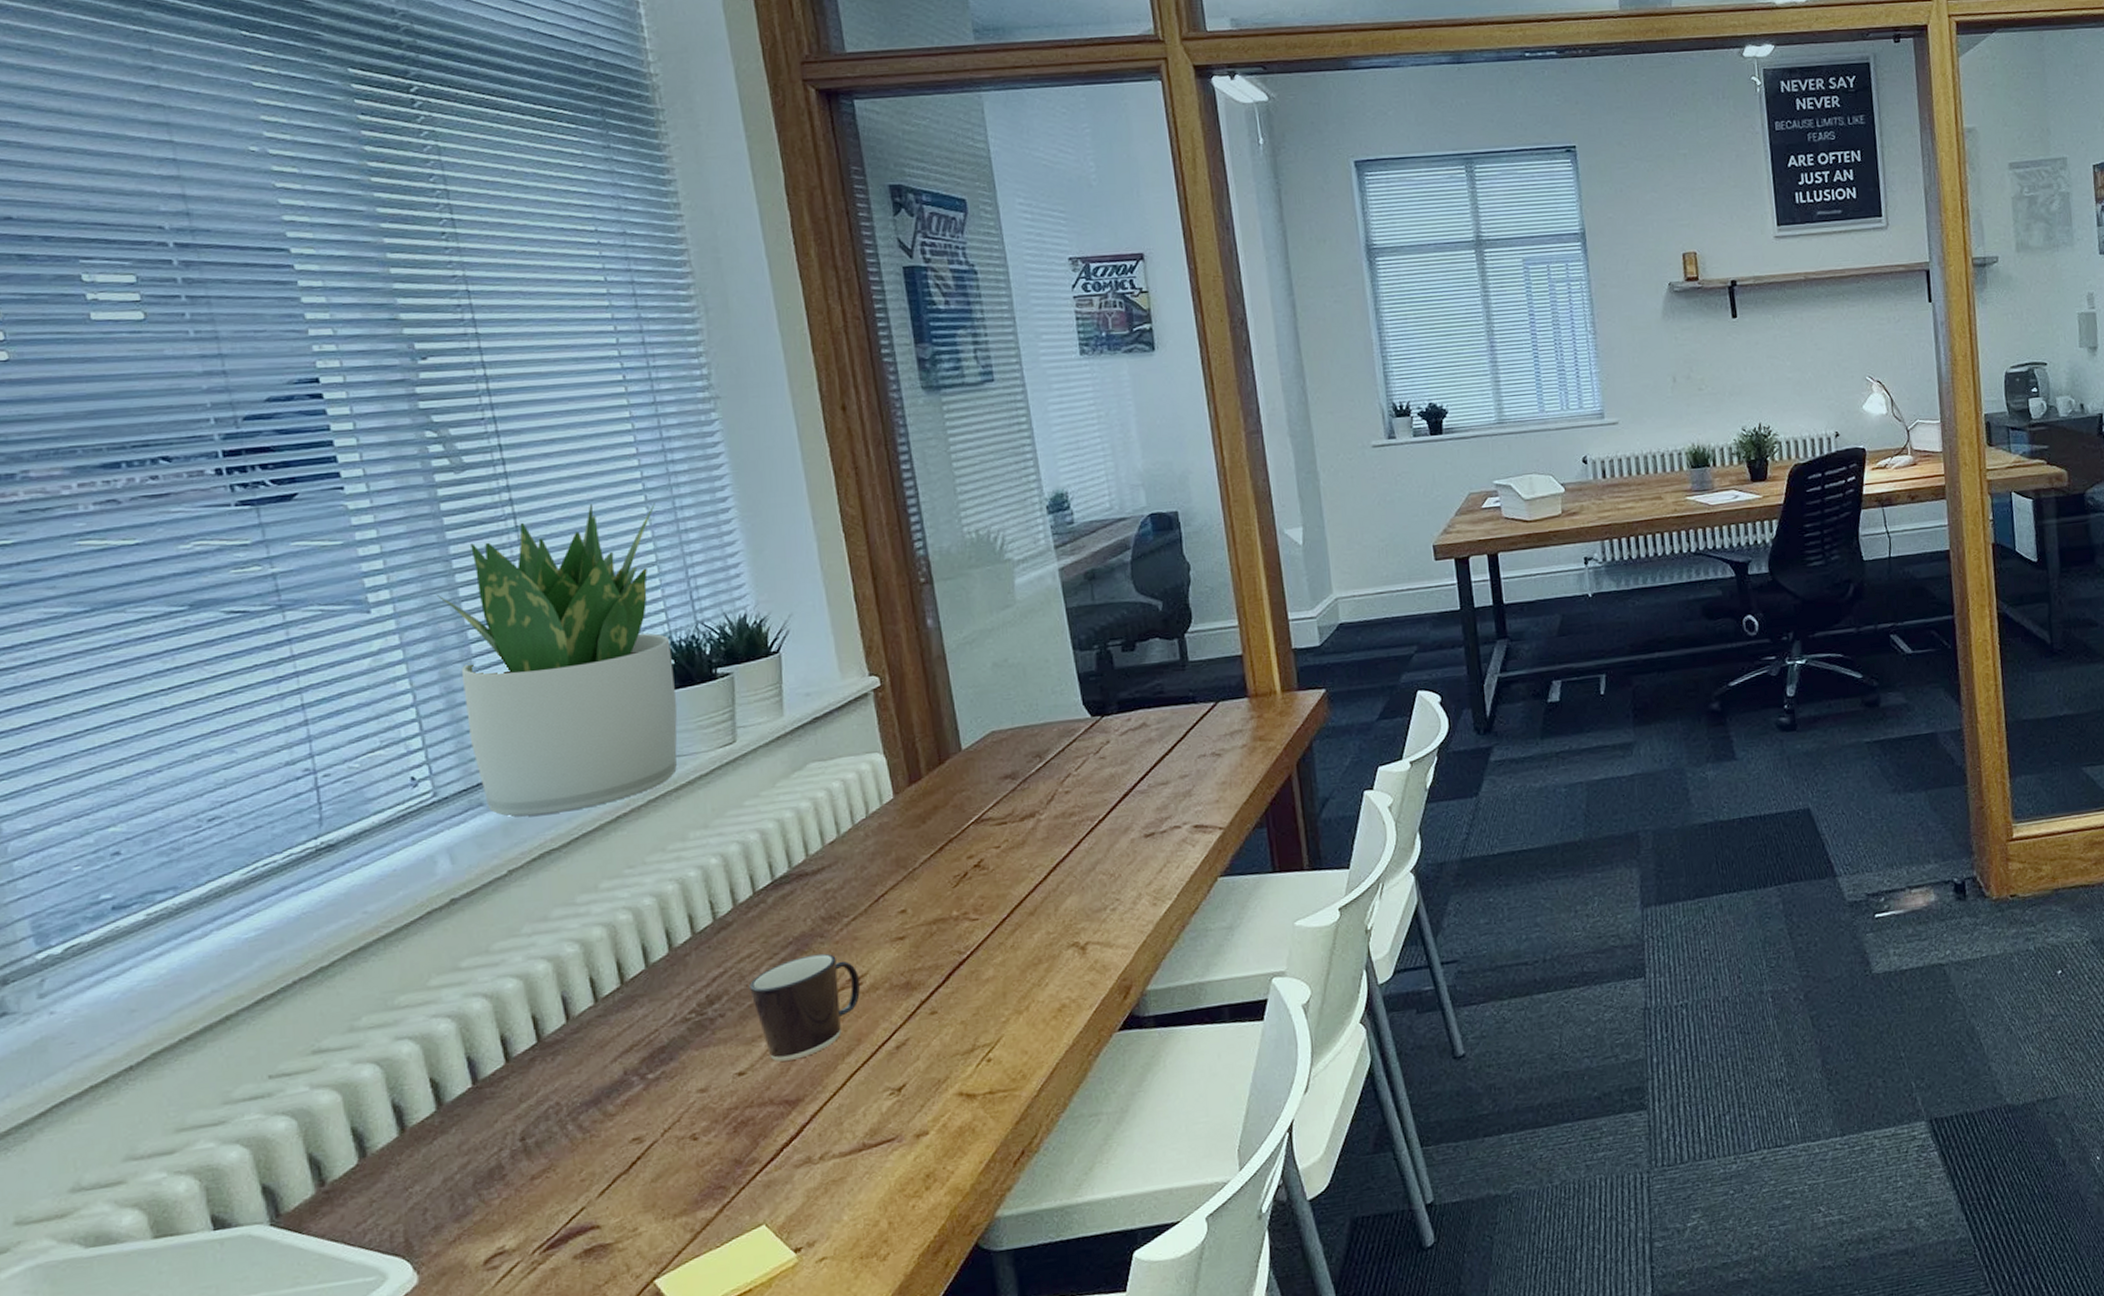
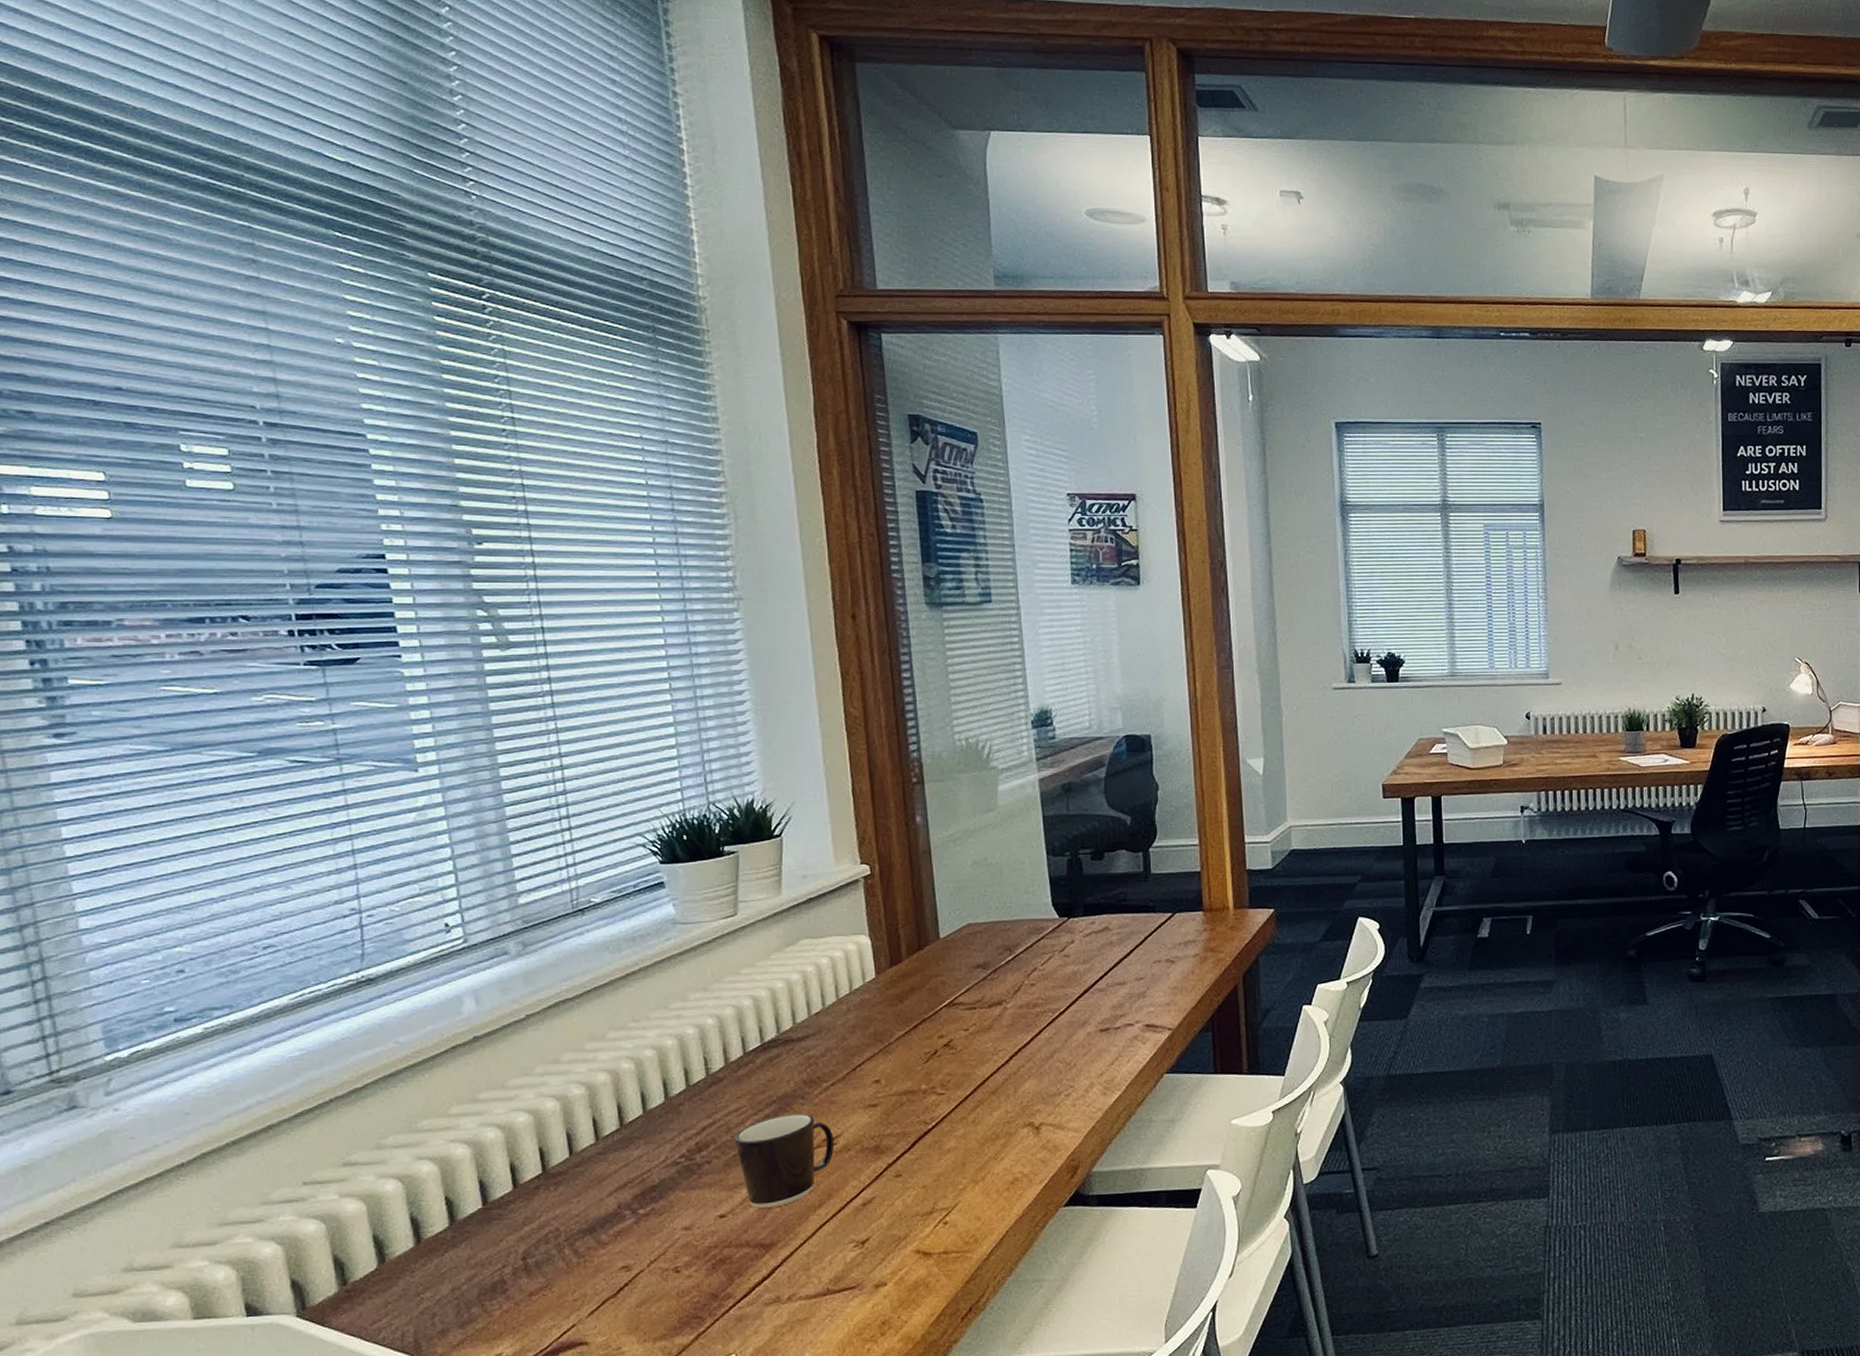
planter: present [437,502,678,817] -> none [479,687,687,967]

